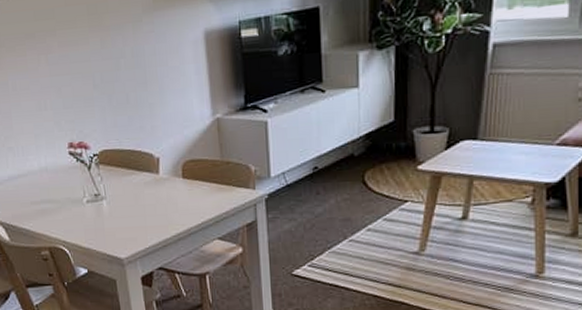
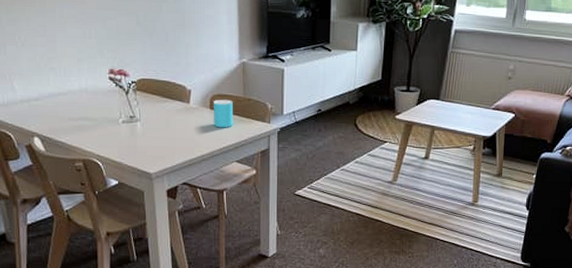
cup: none [185,164,212,200] -> present [213,99,234,128]

